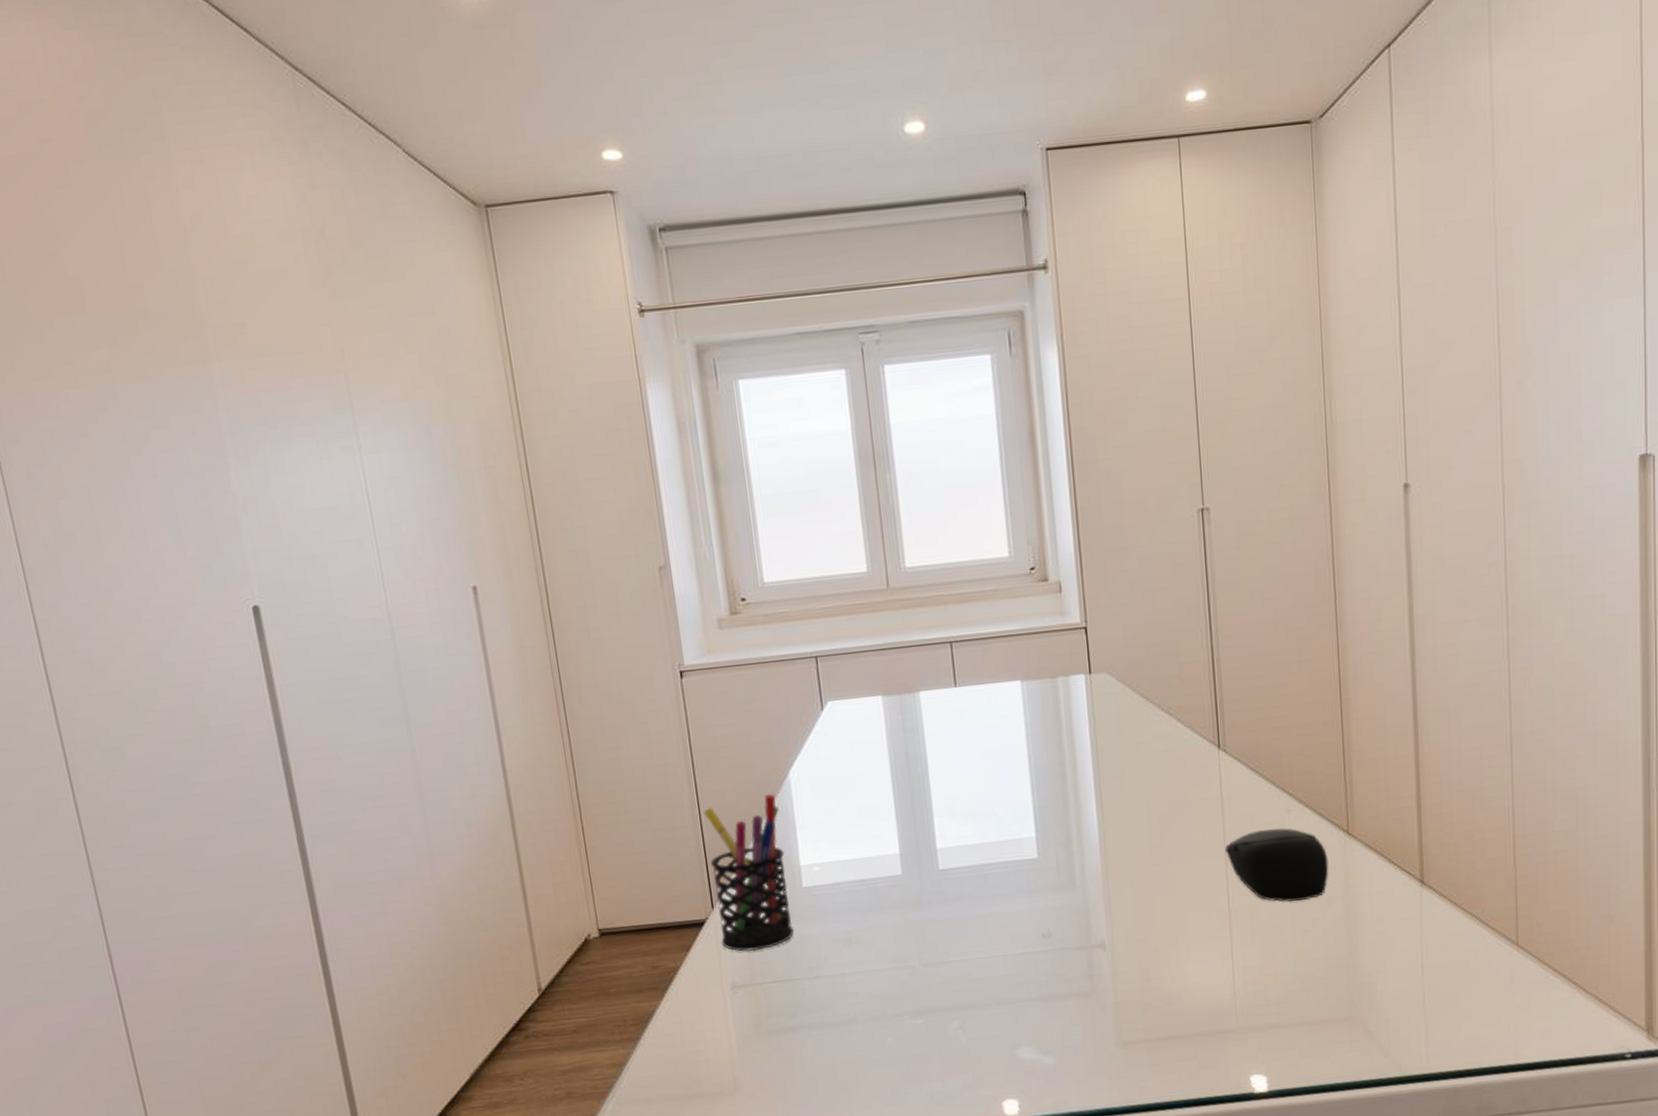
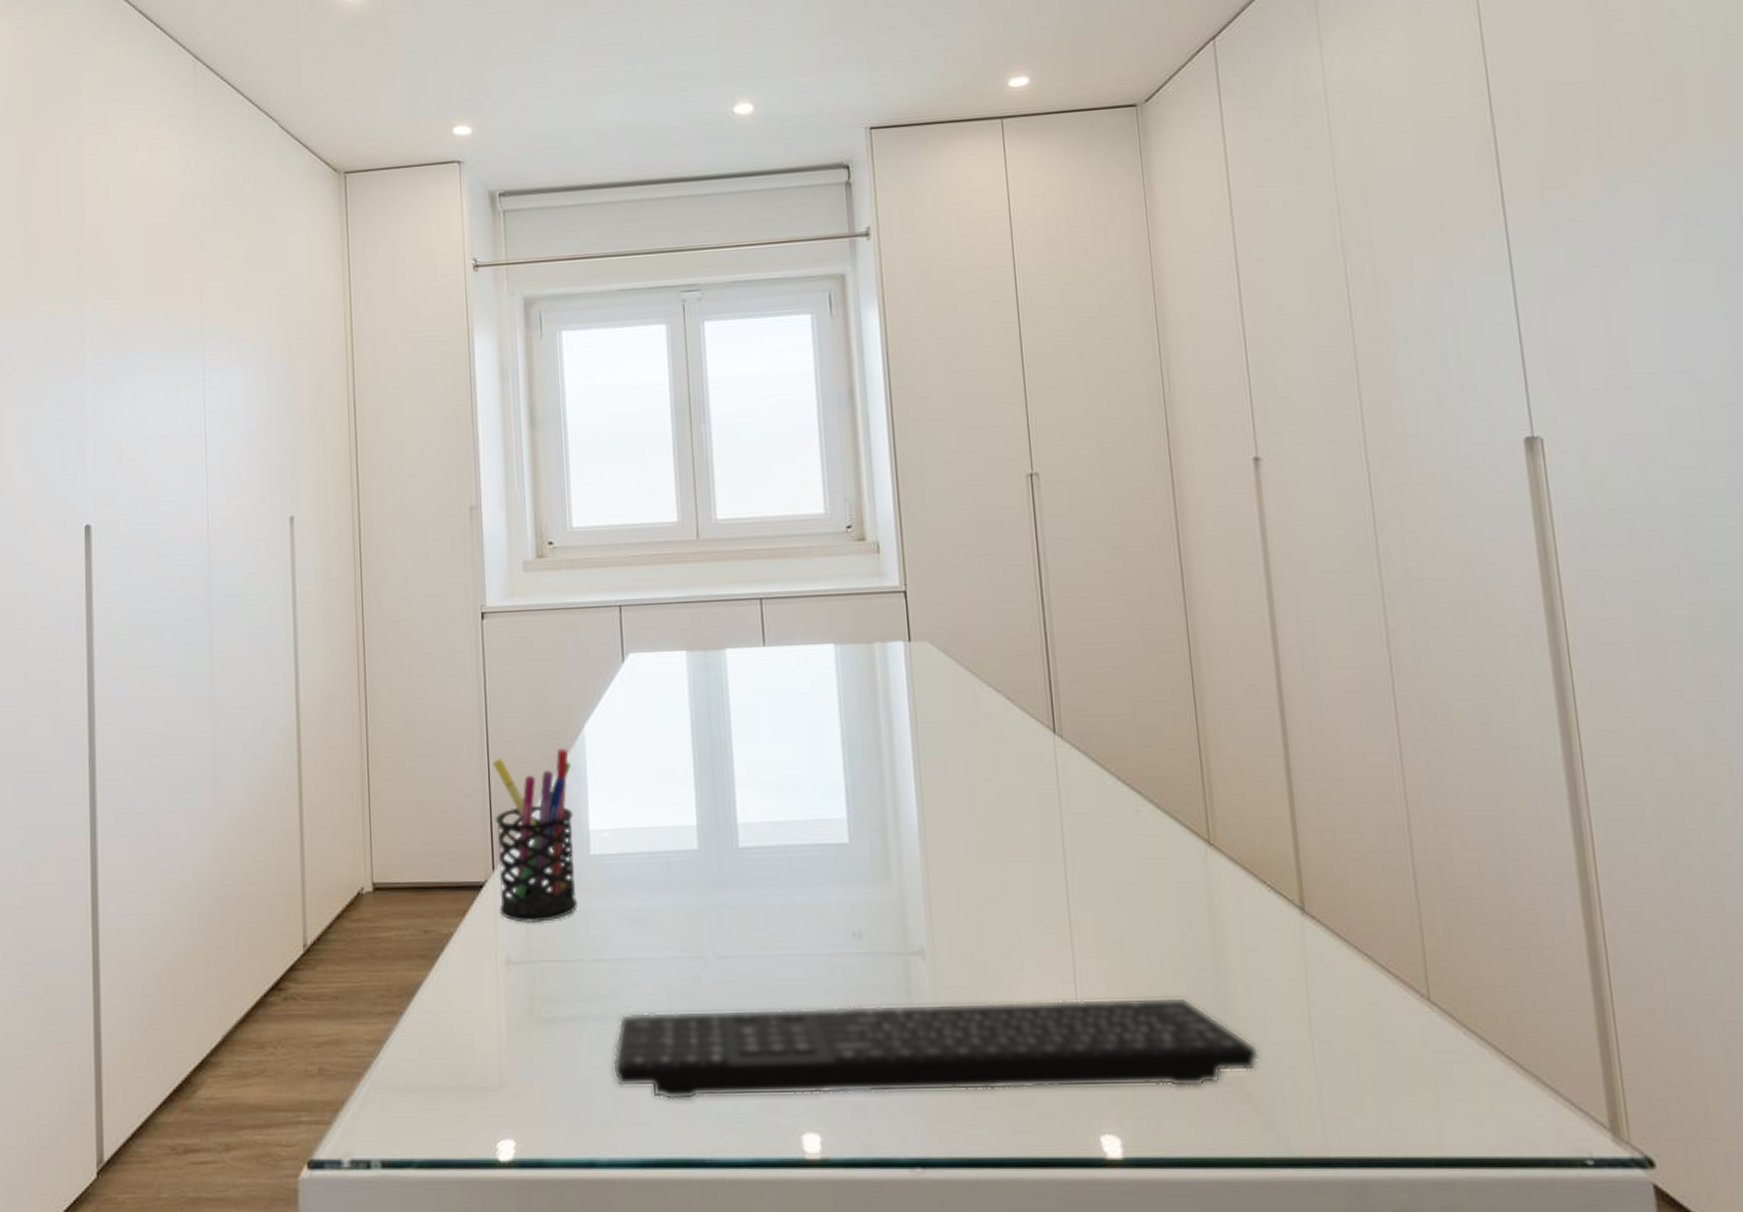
keyboard: none [834,961,1381,1086] -> present [612,996,1260,1100]
computer mouse: present [1224,828,1329,902] -> none [1063,831,1188,920]

